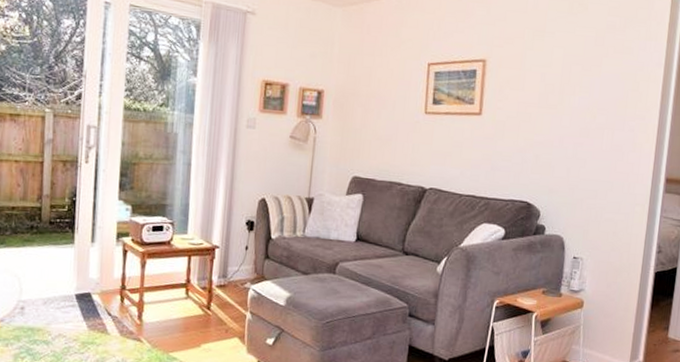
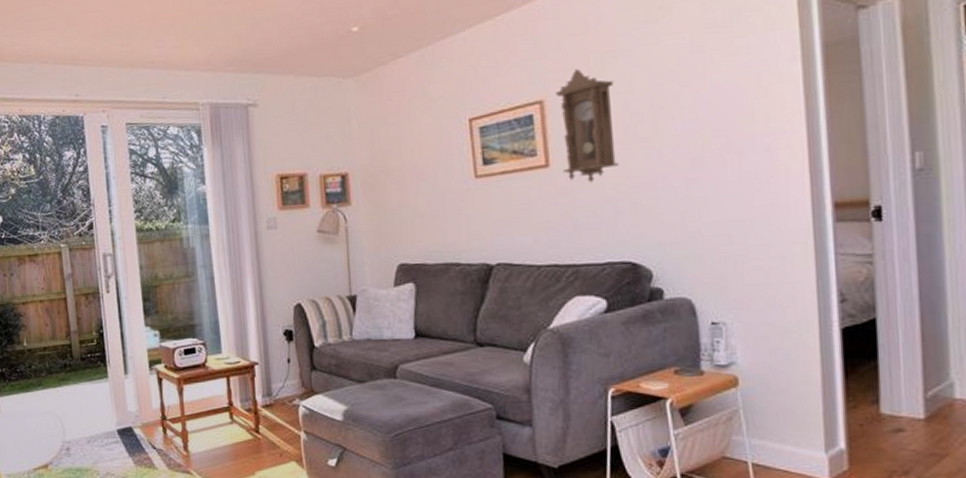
pendulum clock: none [490,40,539,134] -> present [556,69,620,183]

